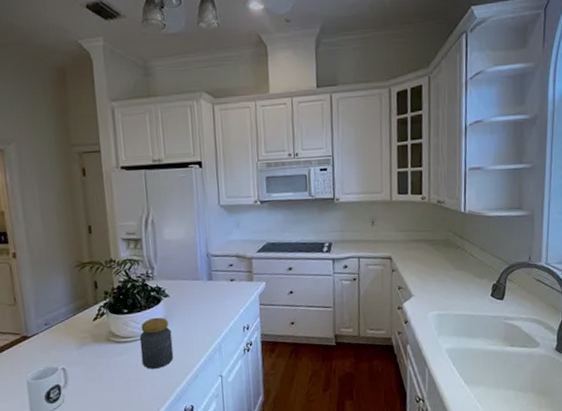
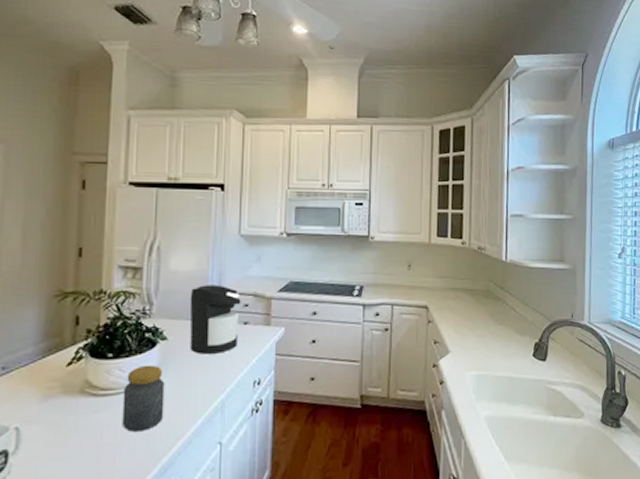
coffee maker: none [183,249,227,307] -> present [189,284,241,354]

